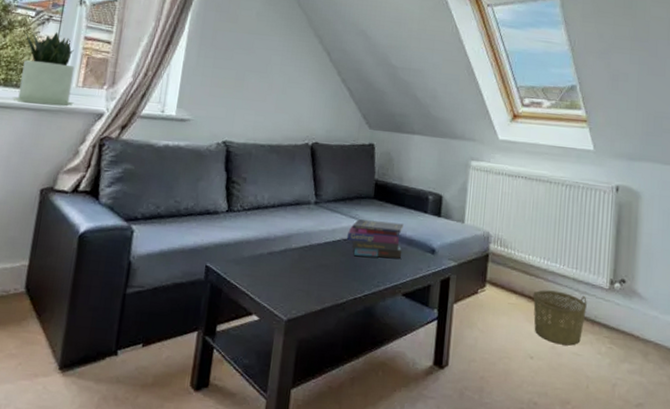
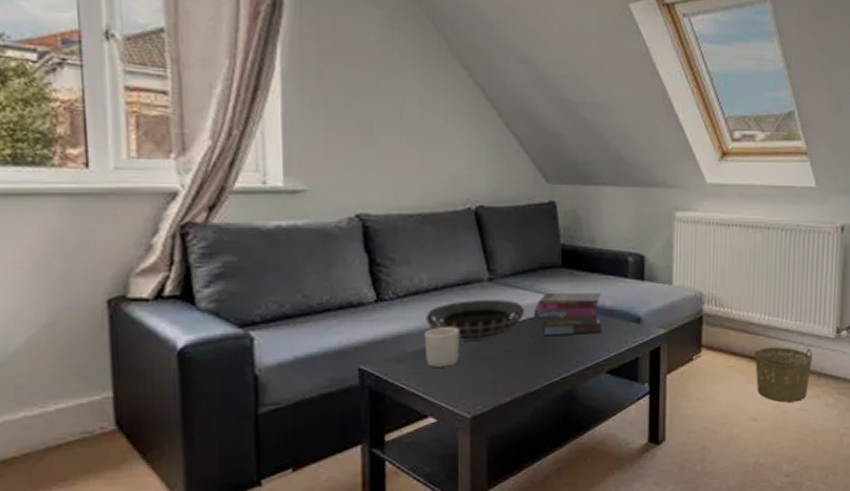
planter: present [13,32,75,107] -> none [28,82,130,188]
mug: none [257,238,287,273] -> present [424,327,459,367]
decorative bowl: none [262,218,341,254] -> present [425,300,525,341]

